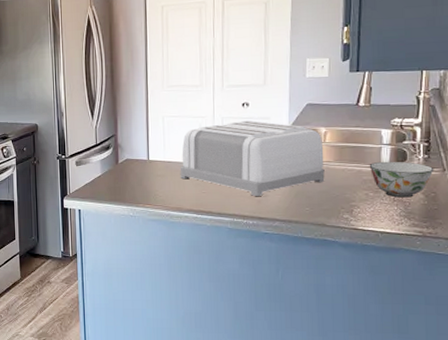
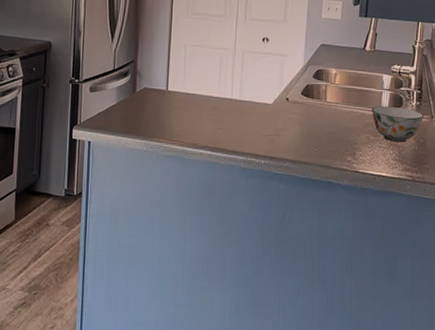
toaster: present [180,120,325,196] -> none [198,56,333,135]

